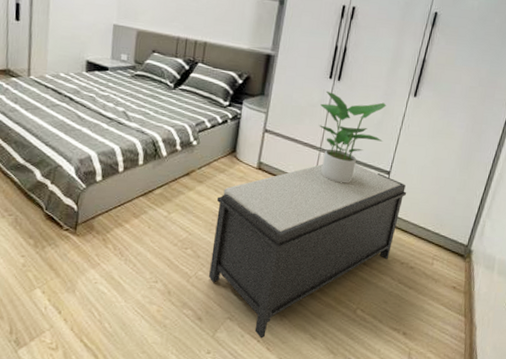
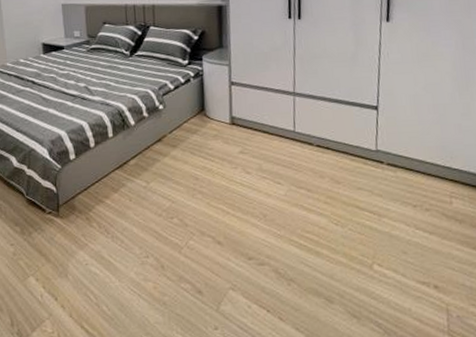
bench: present [209,164,407,339] -> none [194,104,403,308]
potted plant: present [319,90,387,184] -> none [285,31,362,127]

